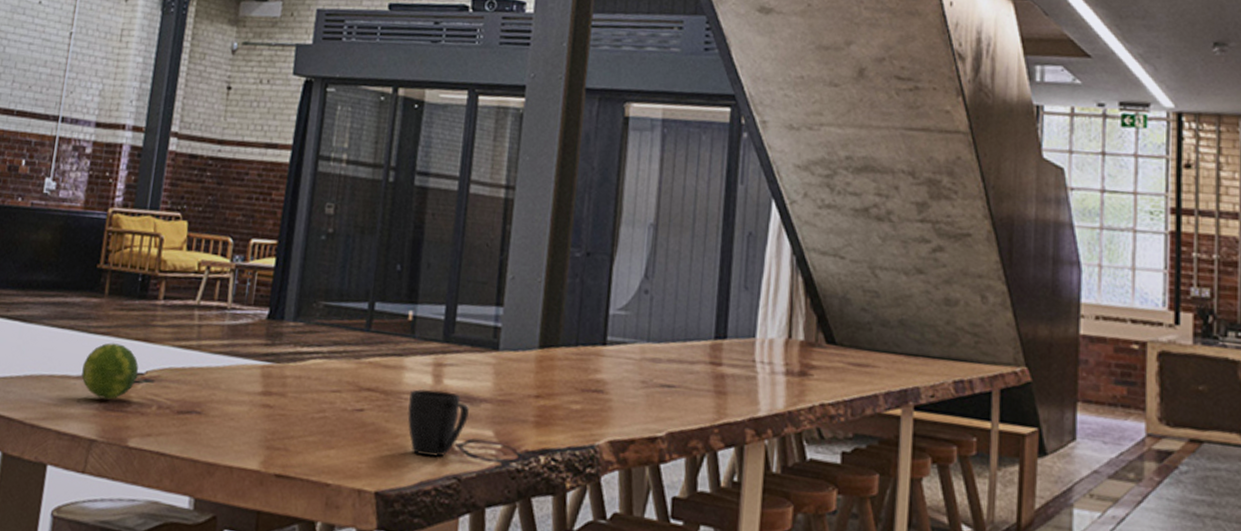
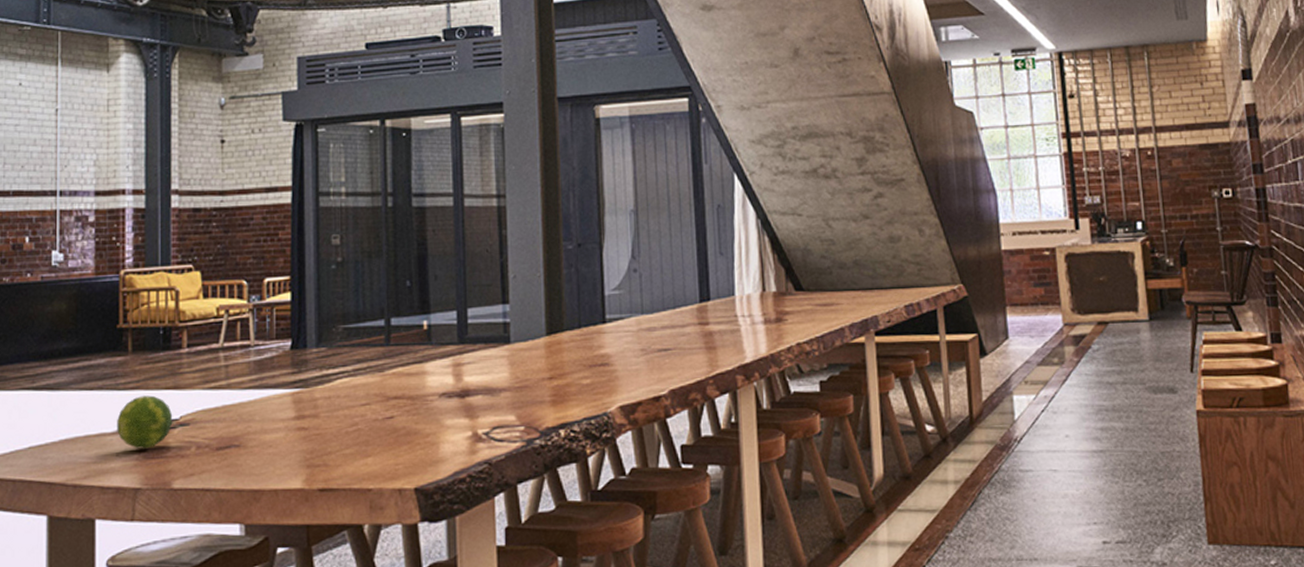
mug: present [407,389,469,457] -> none [435,387,491,448]

